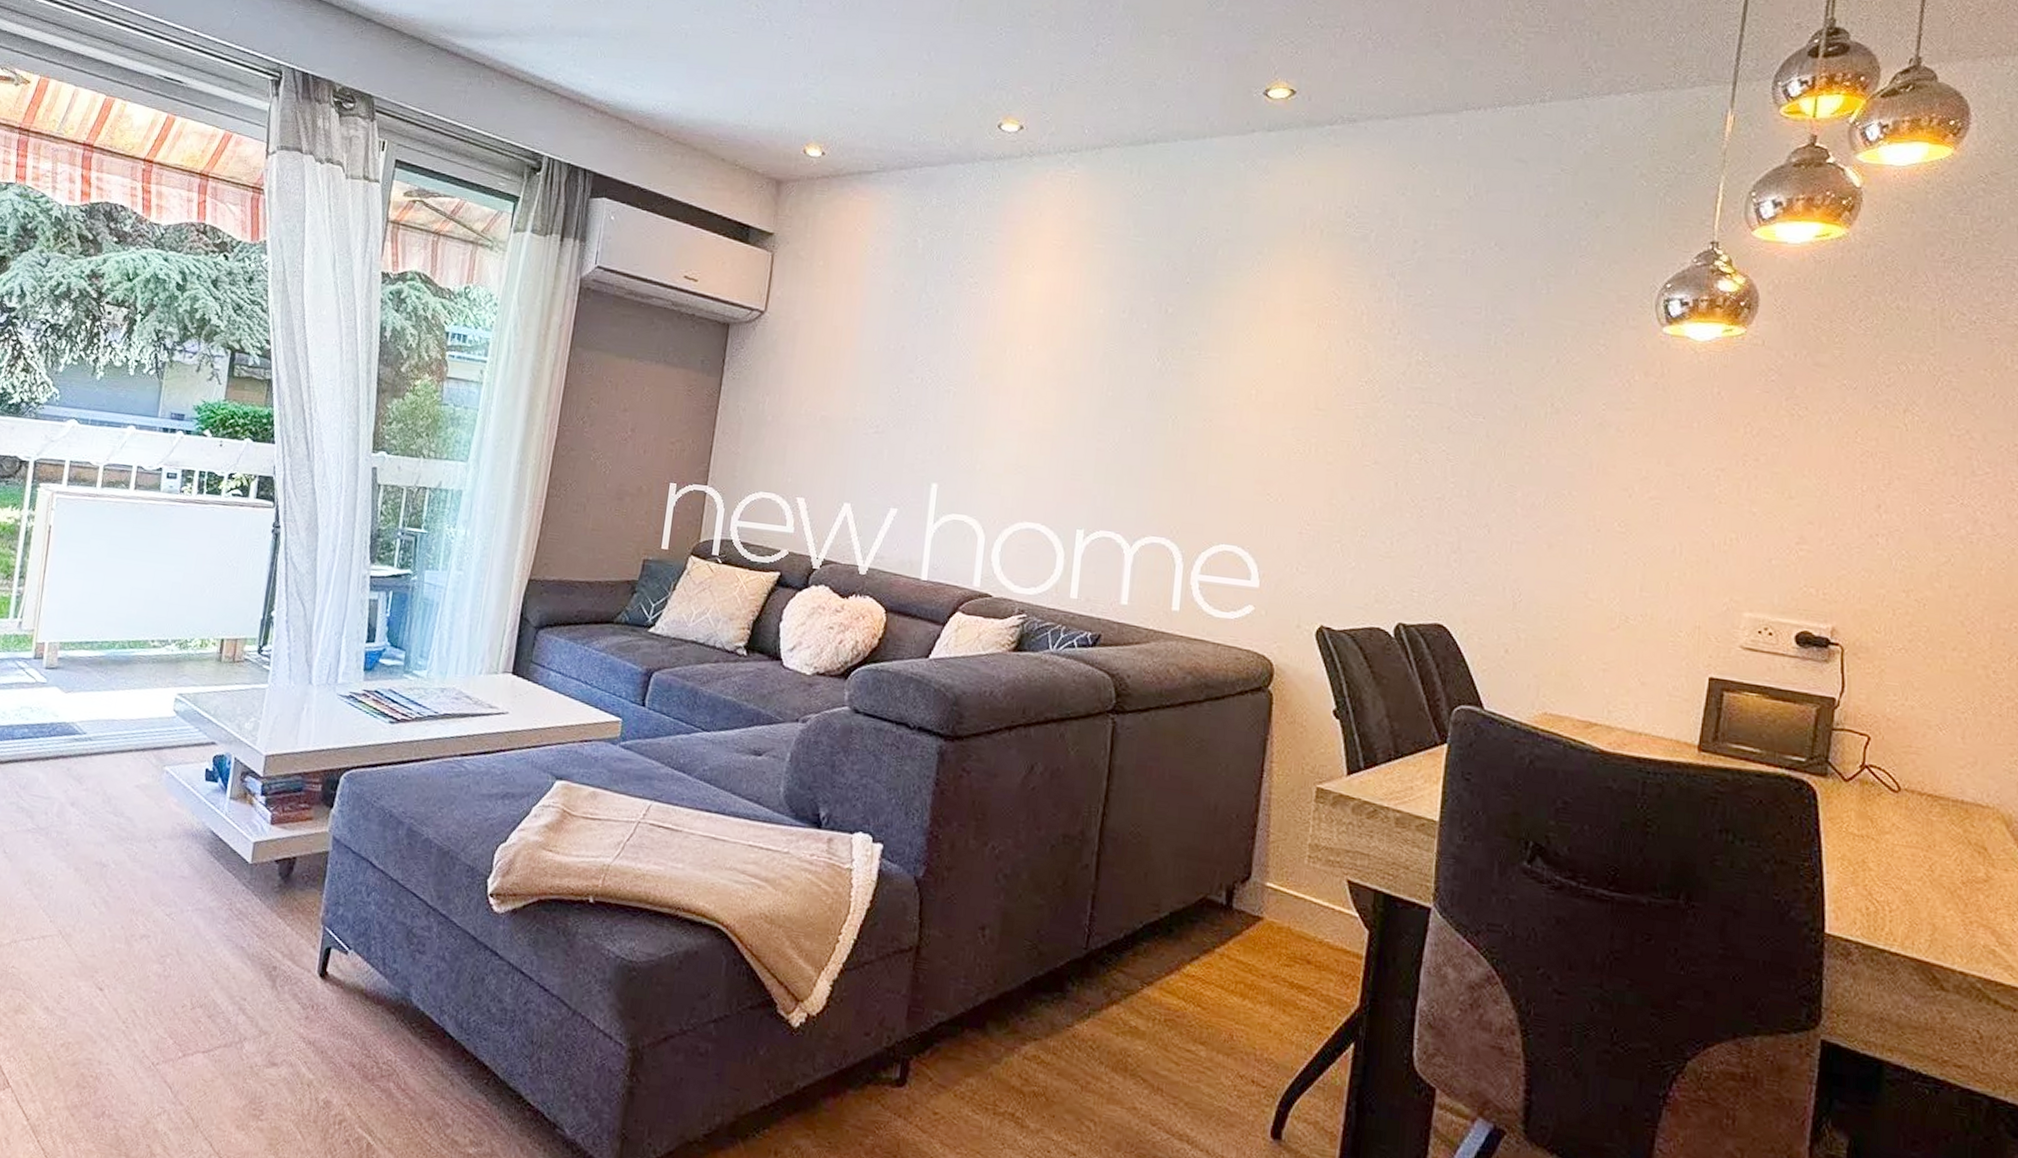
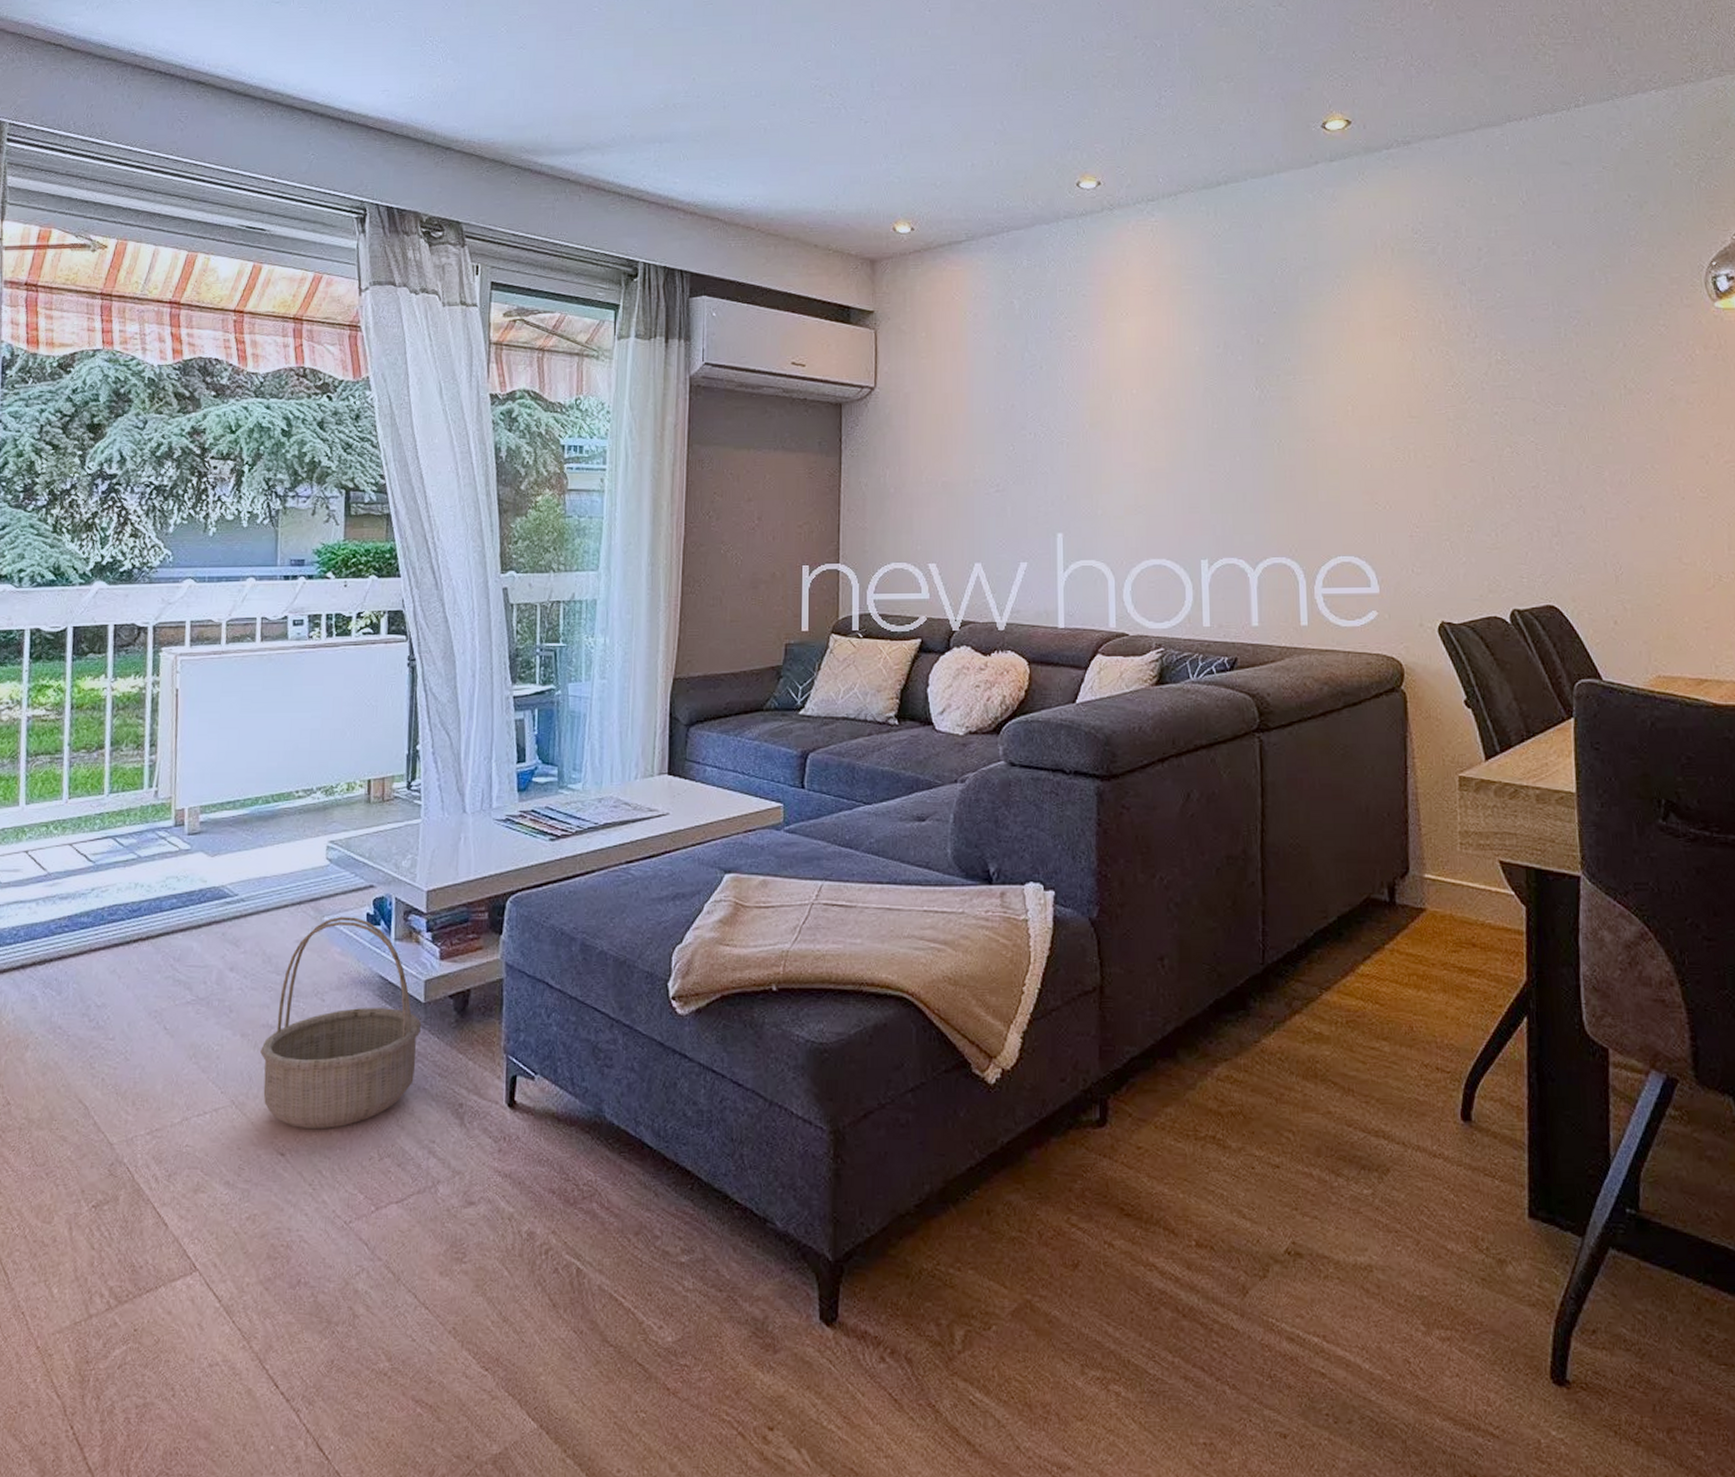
basket: none [89,768,247,972] -> present [260,916,422,1130]

